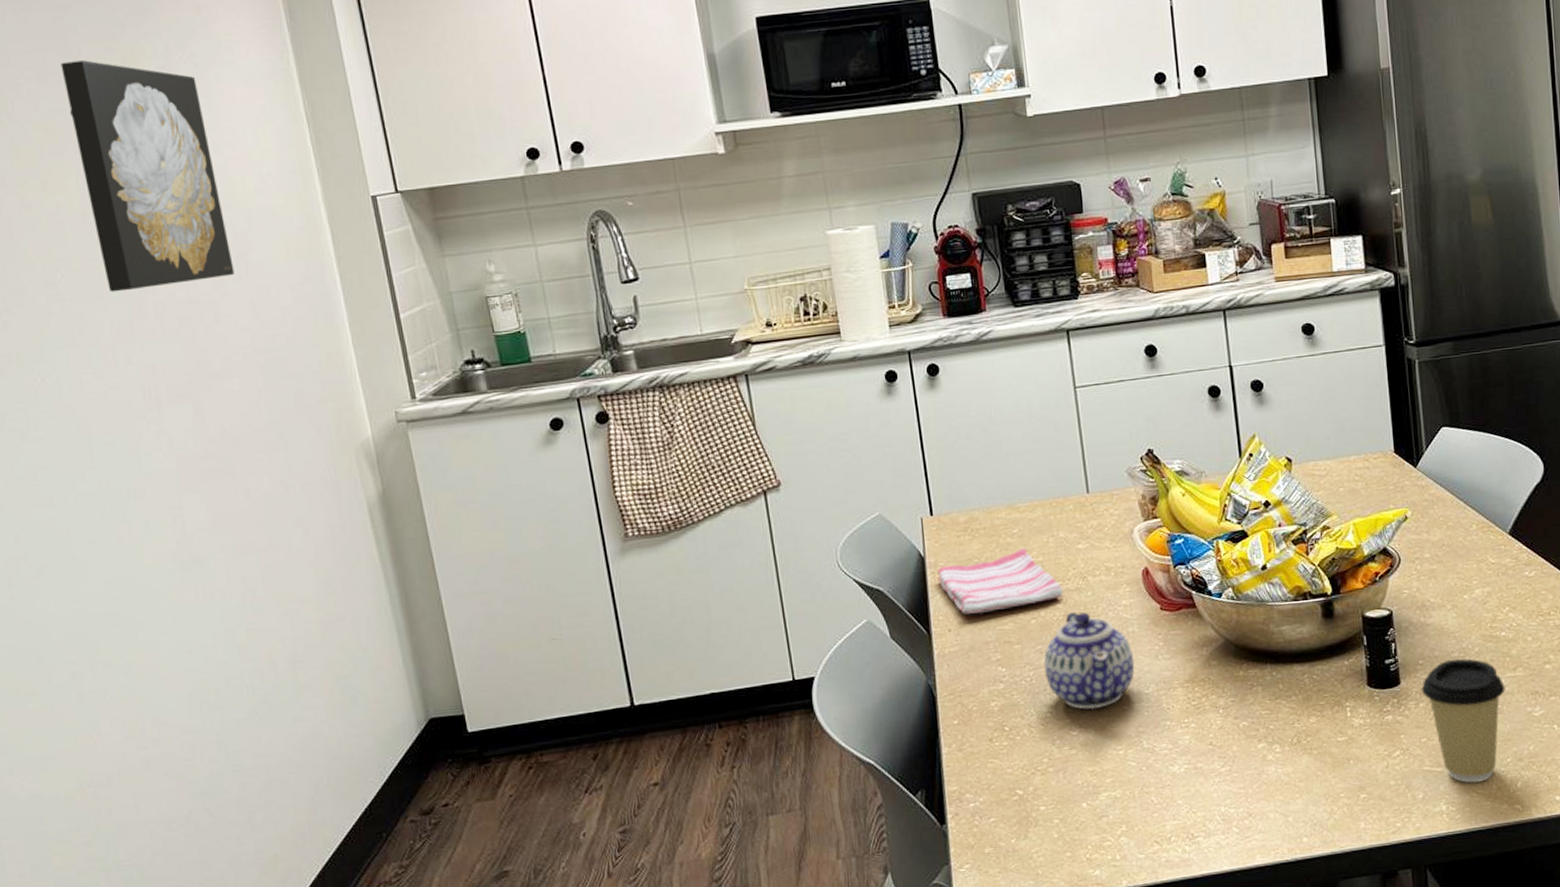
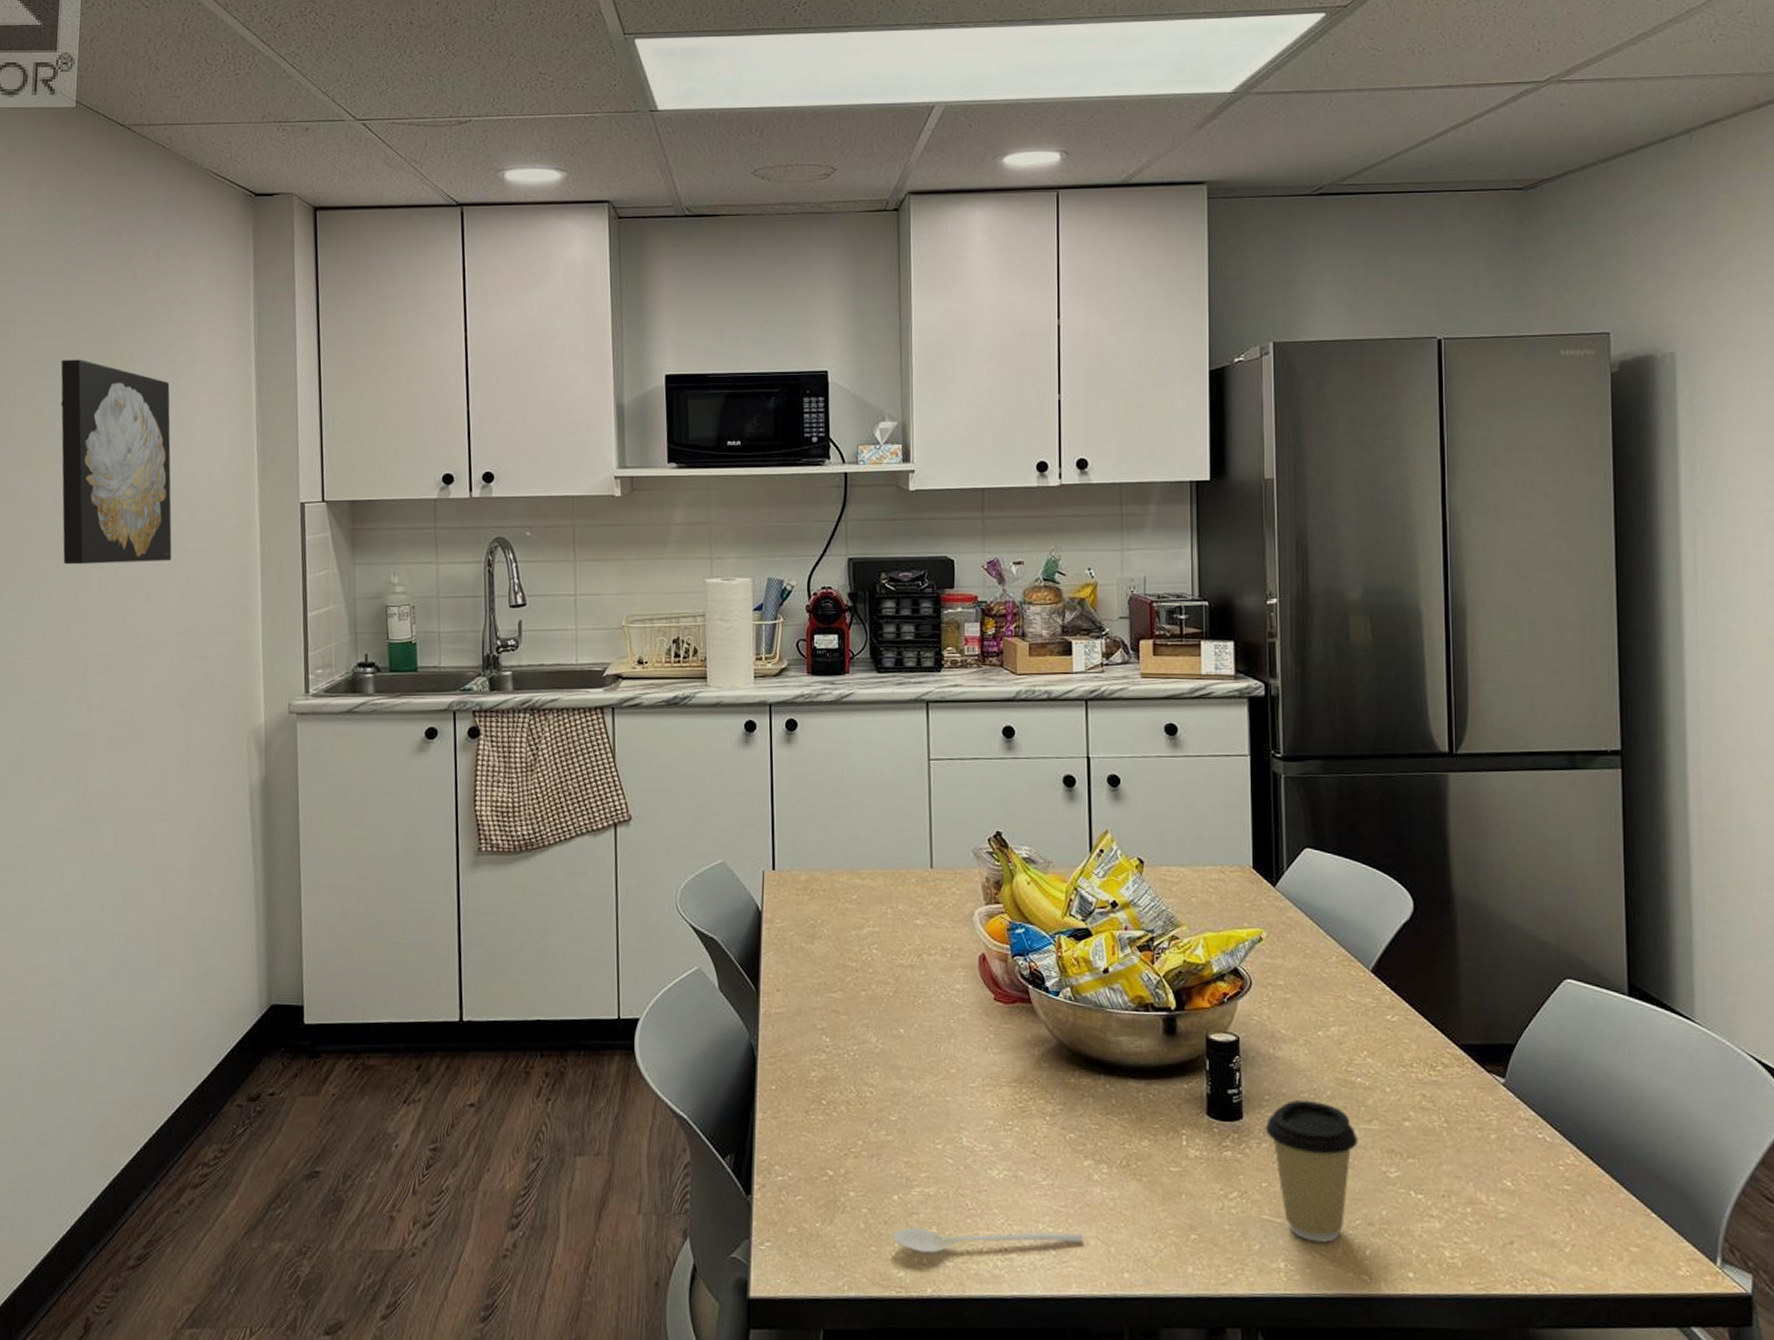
dish towel: present [937,548,1064,615] -> none [772,915,897,978]
teapot: present [1043,612,1135,710] -> none [869,989,962,1096]
stirrer: none [1085,810,1263,850] -> present [892,1227,1084,1254]

